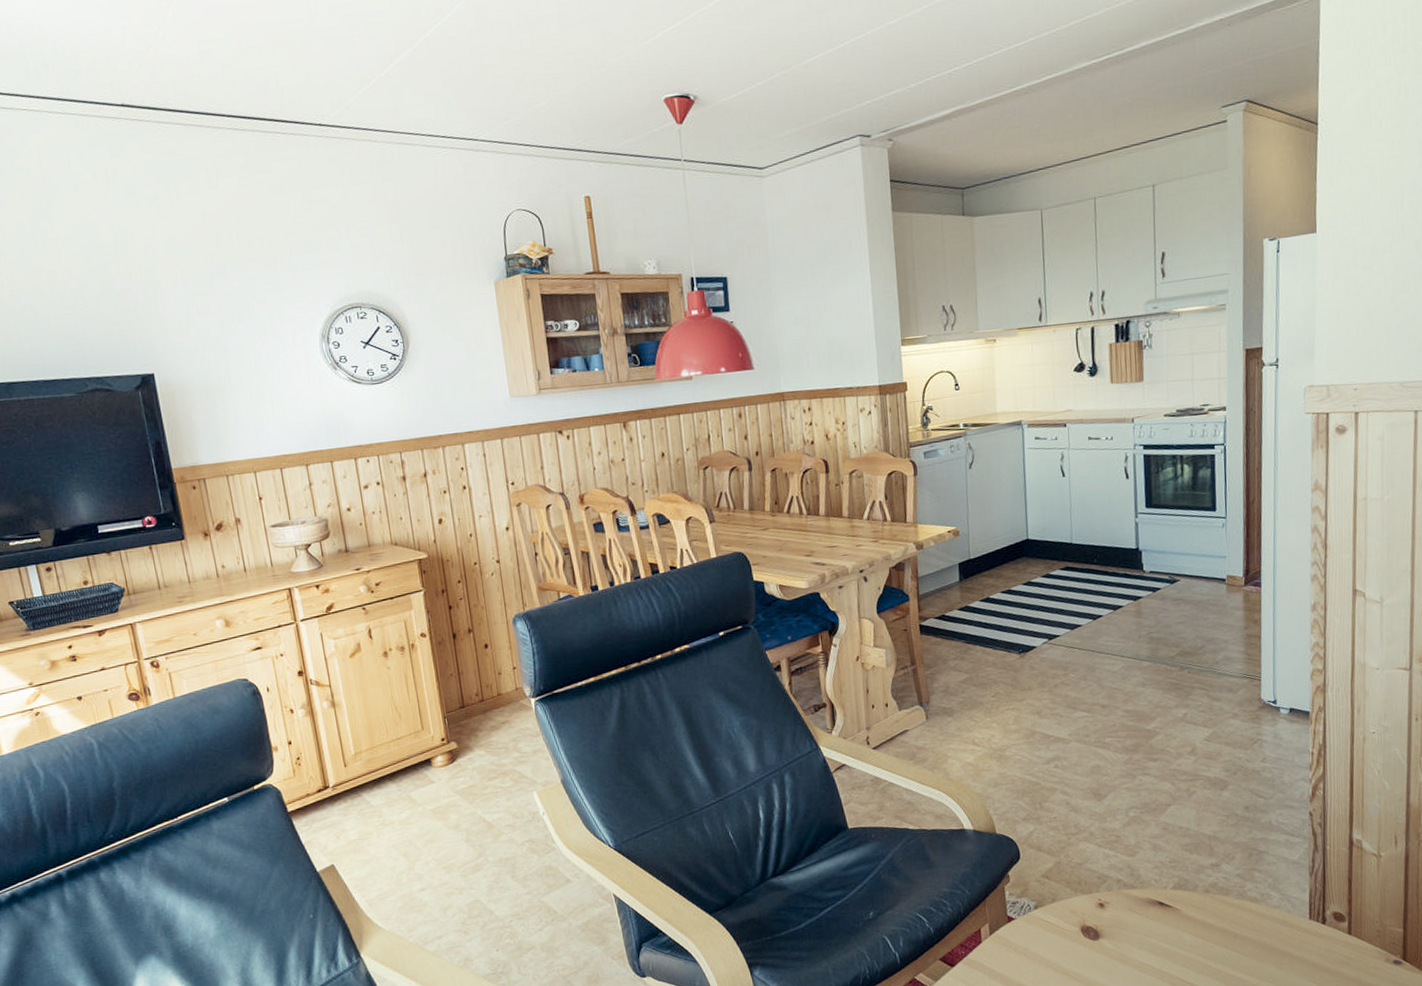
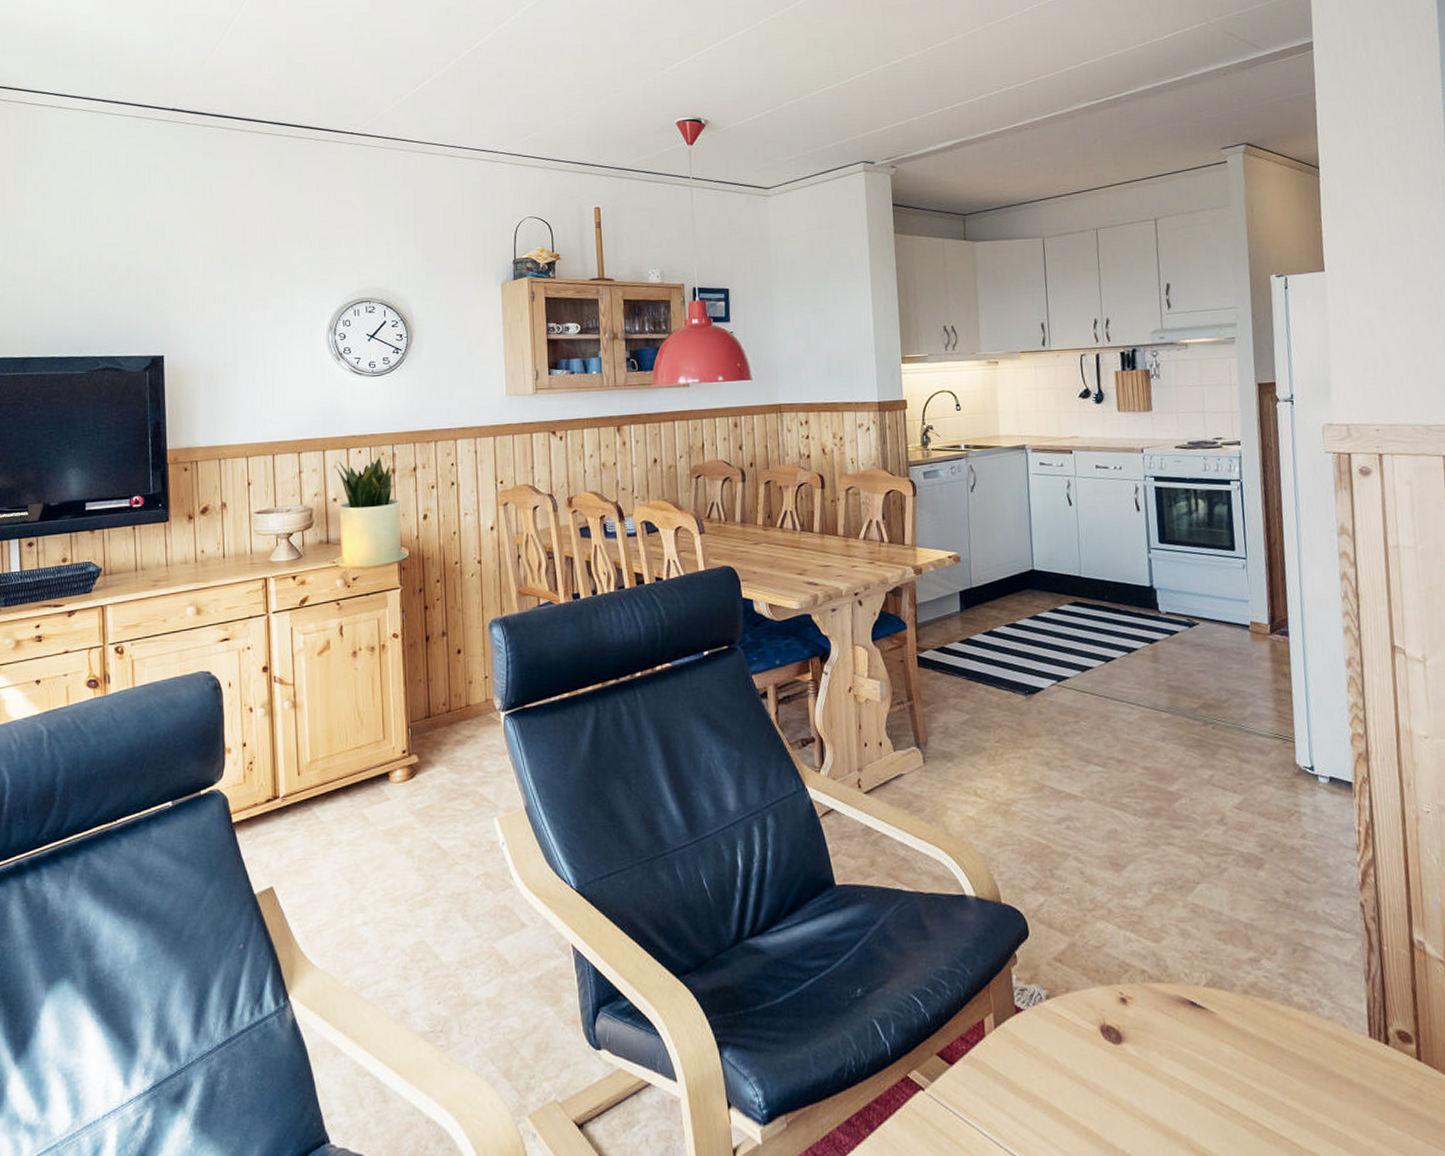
planter: none [346,465,428,576] -> present [334,457,409,570]

